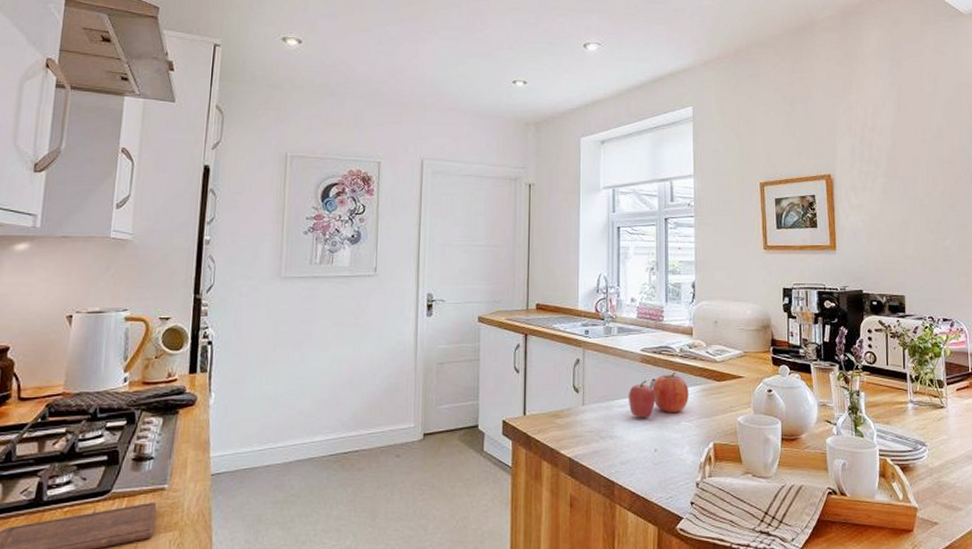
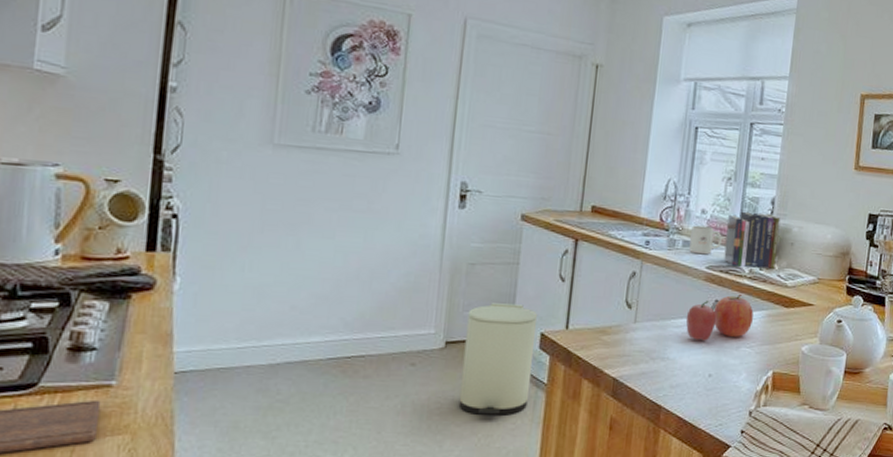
pedal bin: none [438,396,499,499] -> present [459,303,538,416]
mug: none [623,313,652,339] -> present [689,225,722,255]
books: none [655,296,703,348] -> present [724,211,781,269]

